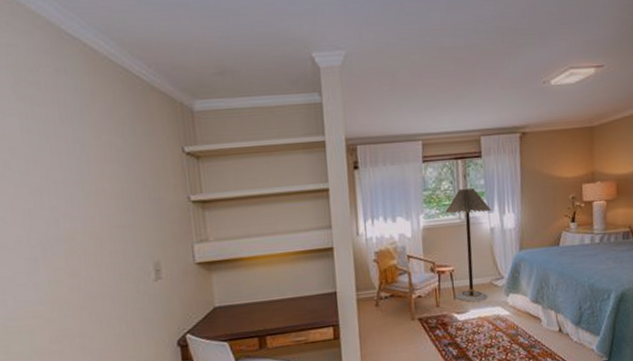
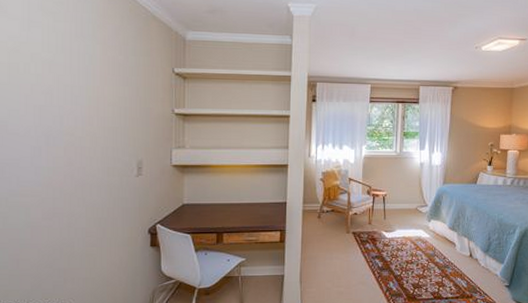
floor lamp: present [445,187,491,303] -> none [384,127,422,224]

